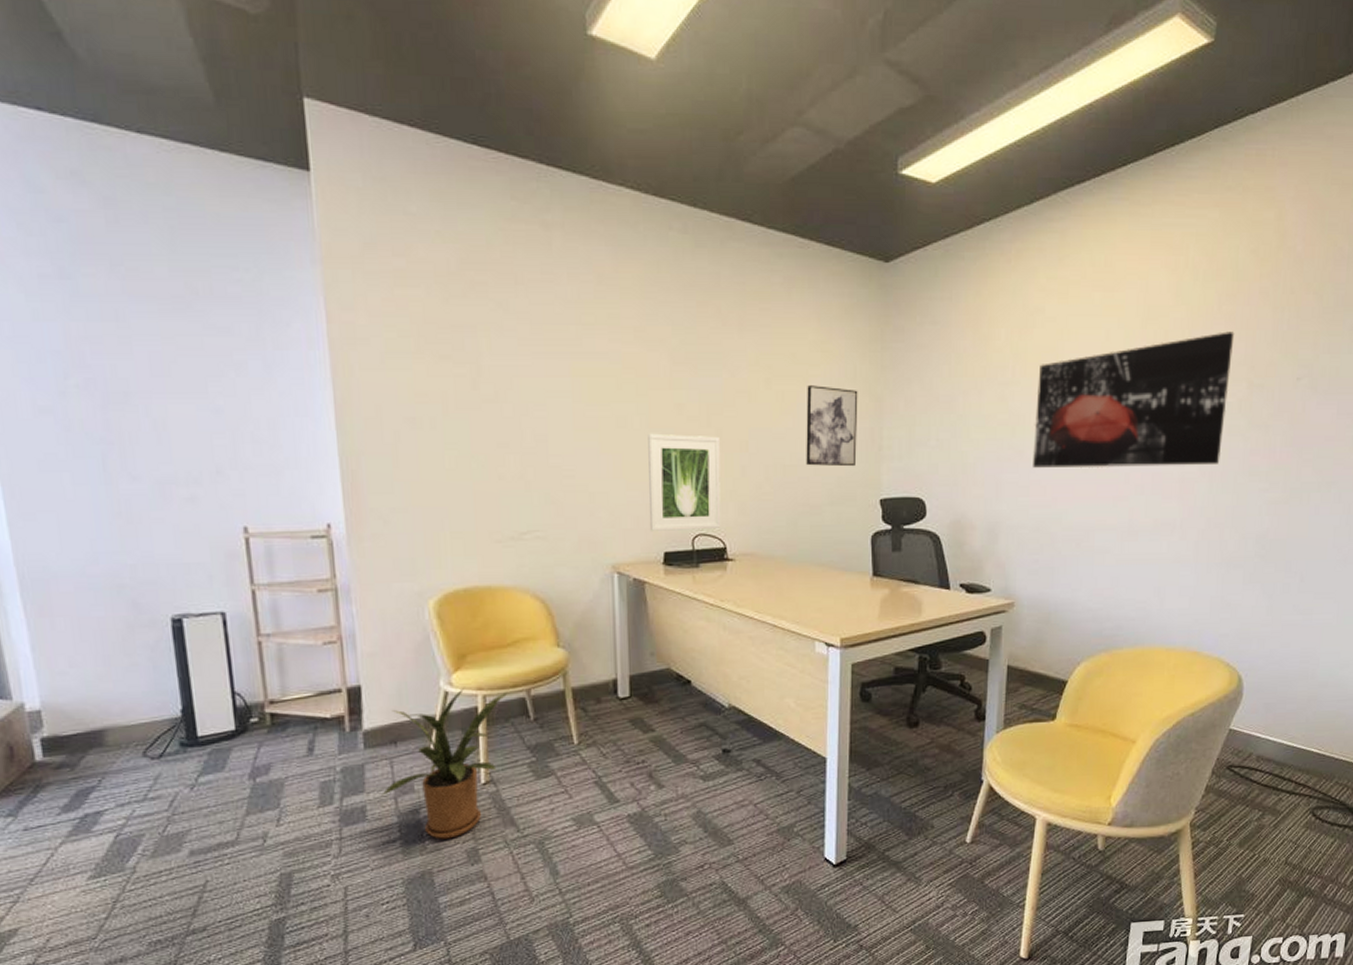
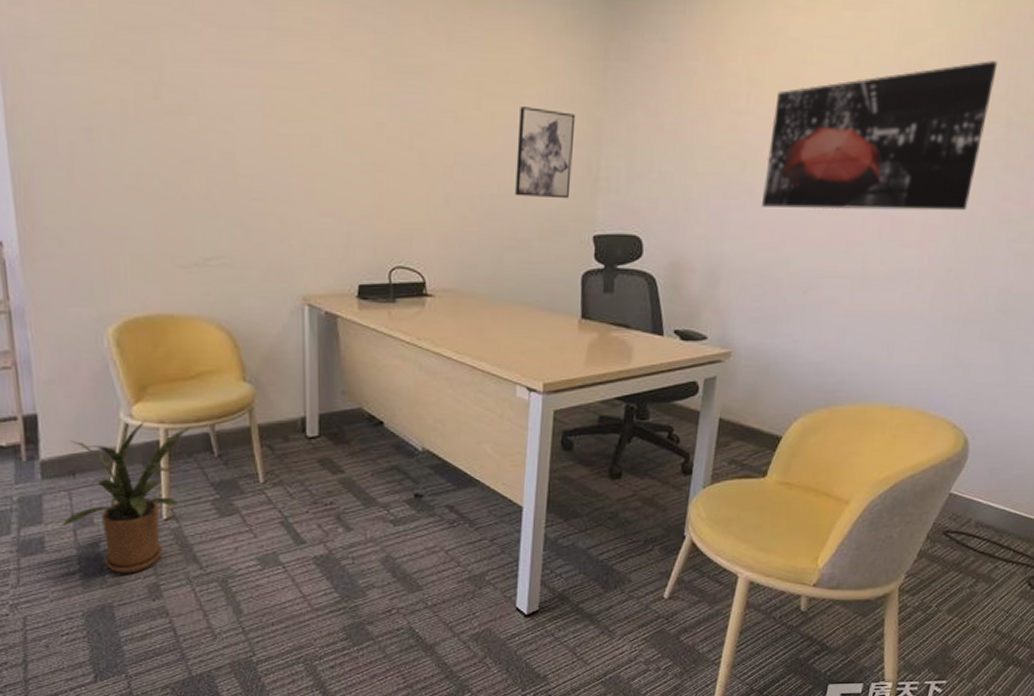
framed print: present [648,433,721,531] -> none [343,154,422,262]

